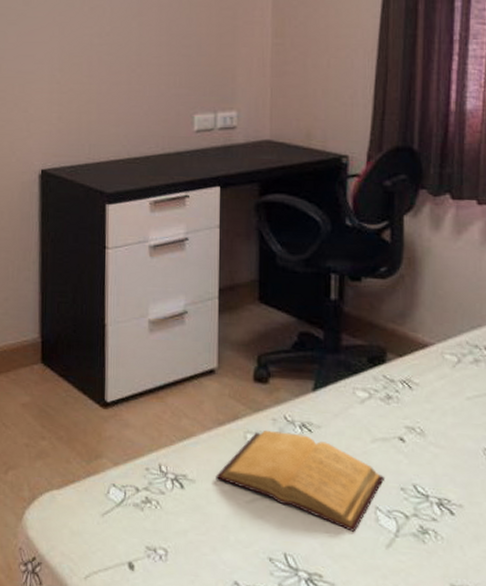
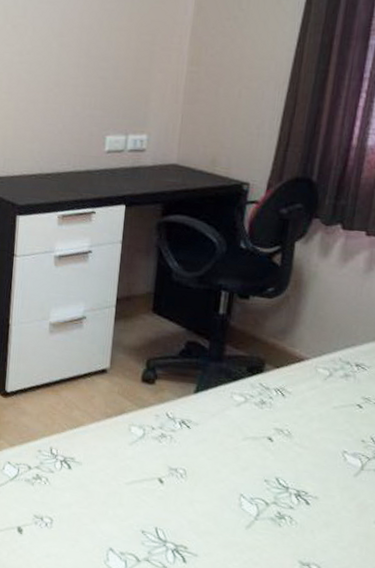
book: present [216,431,384,532] -> none [100,425,251,514]

